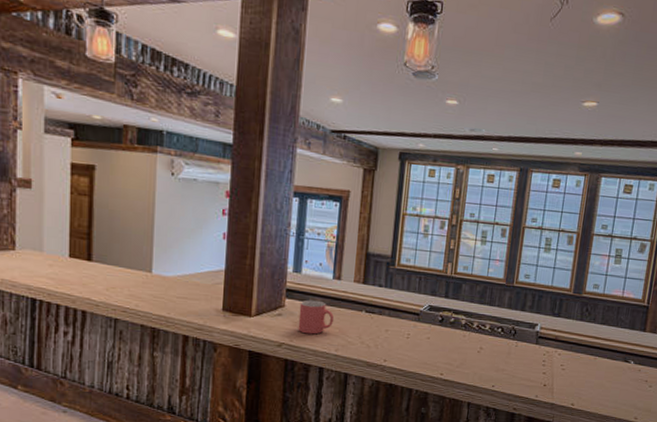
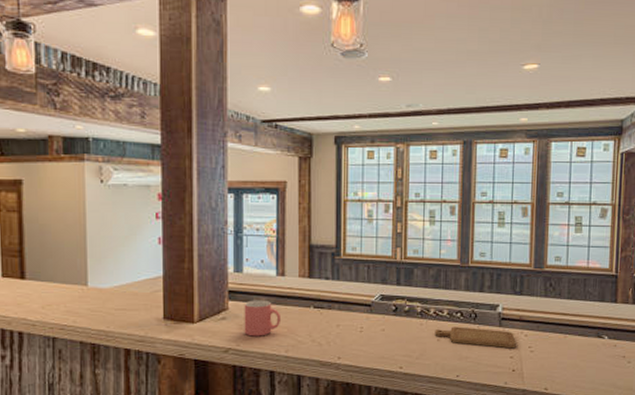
chopping board: none [476,340,550,365] -> present [435,326,516,349]

